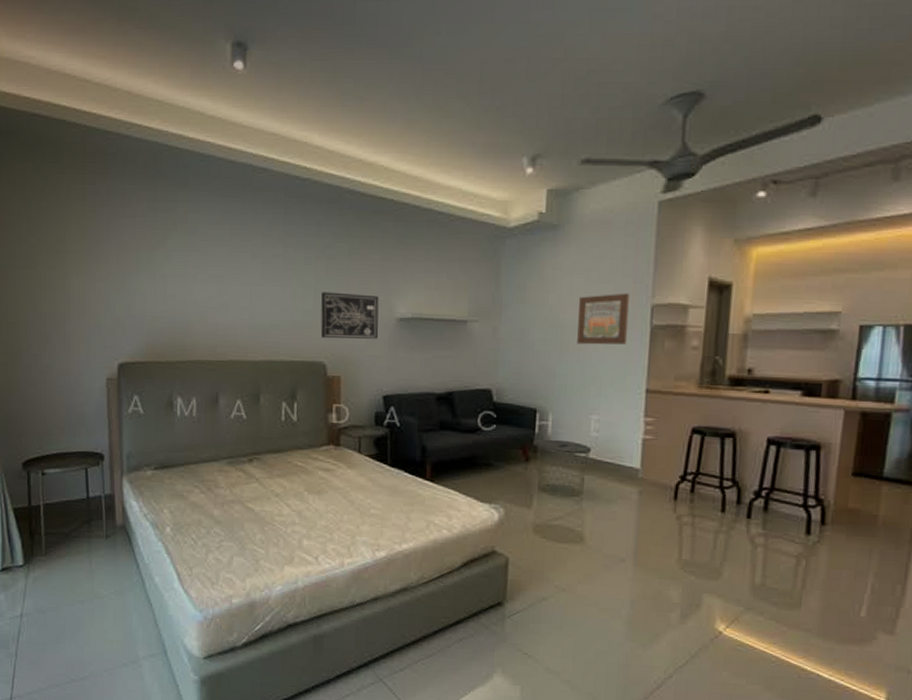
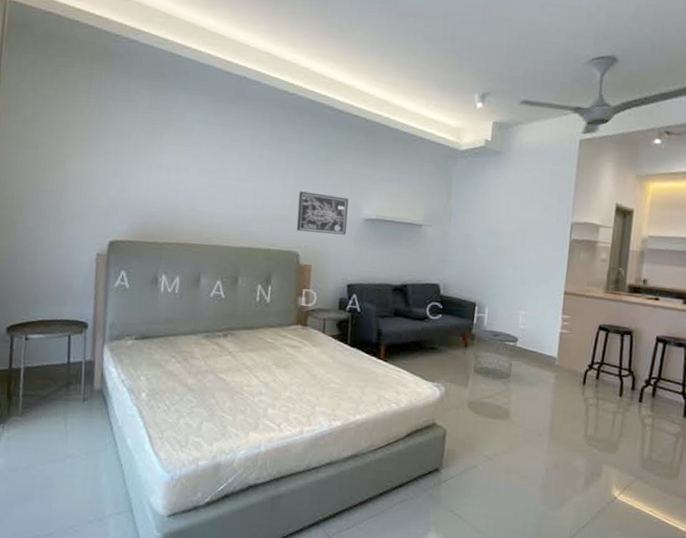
wall art: present [577,293,631,345] -> none [511,211,555,254]

